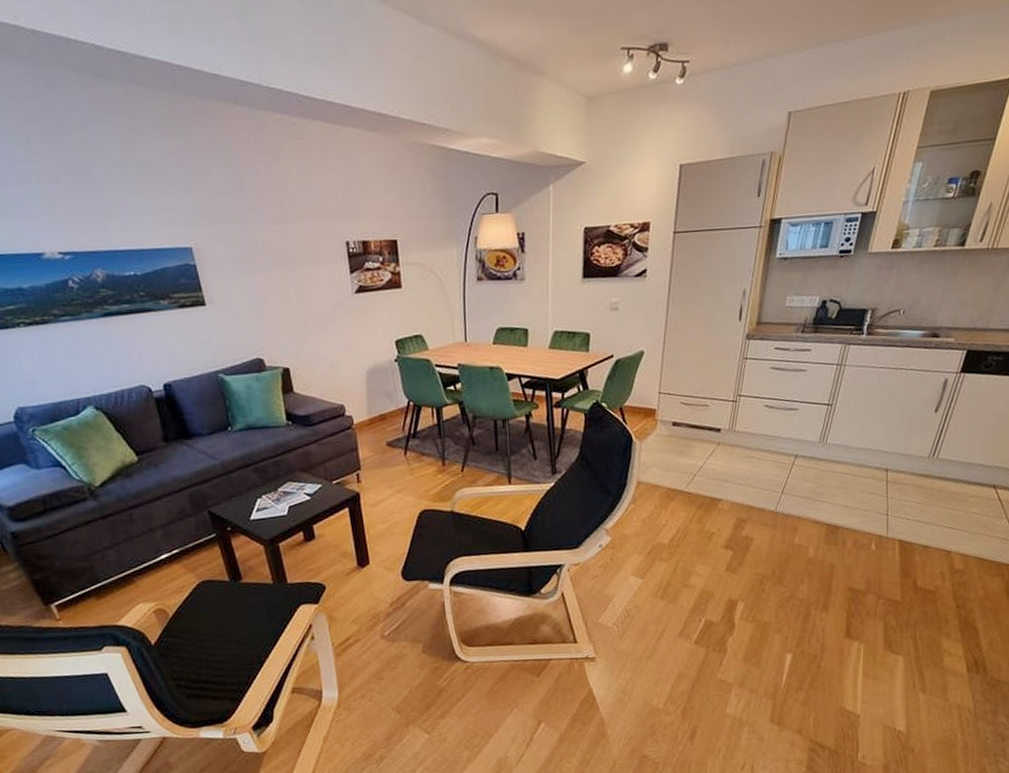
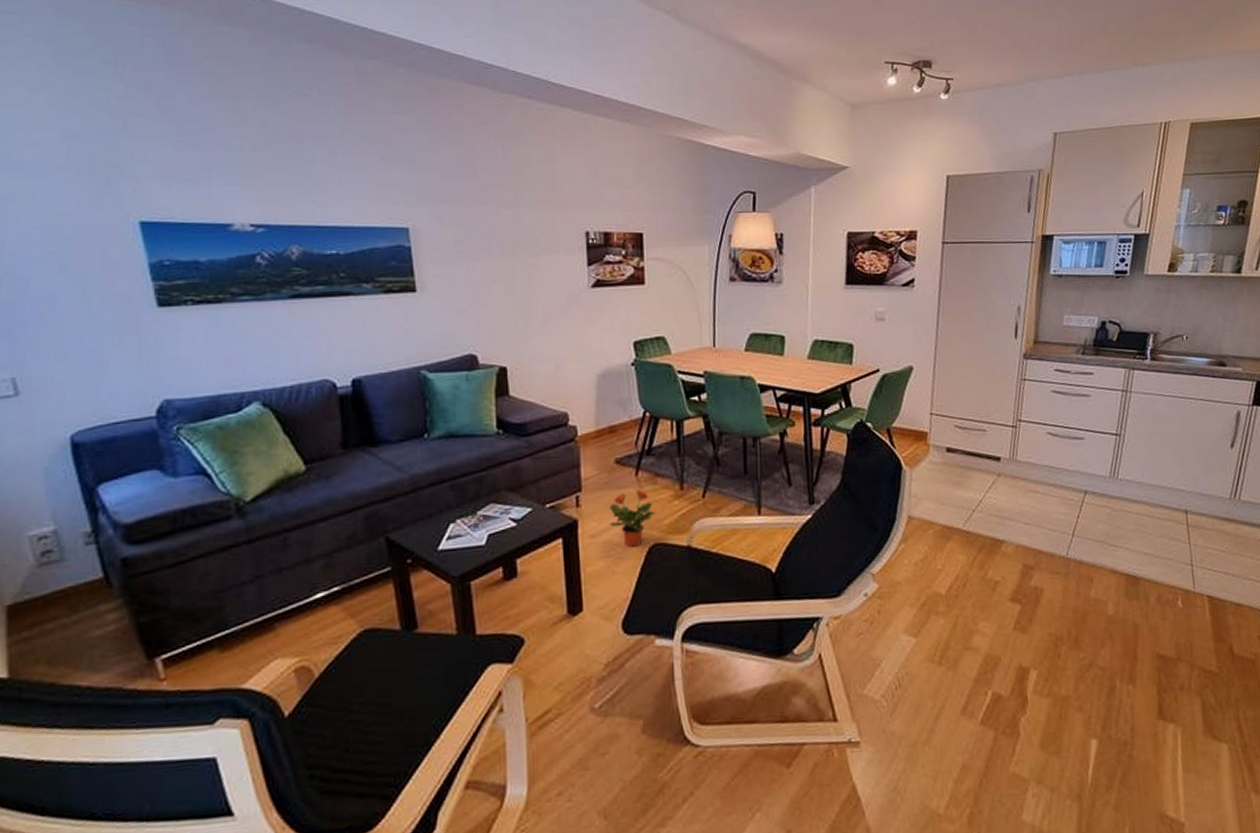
potted plant: none [384,467,423,513] -> present [609,490,656,547]

